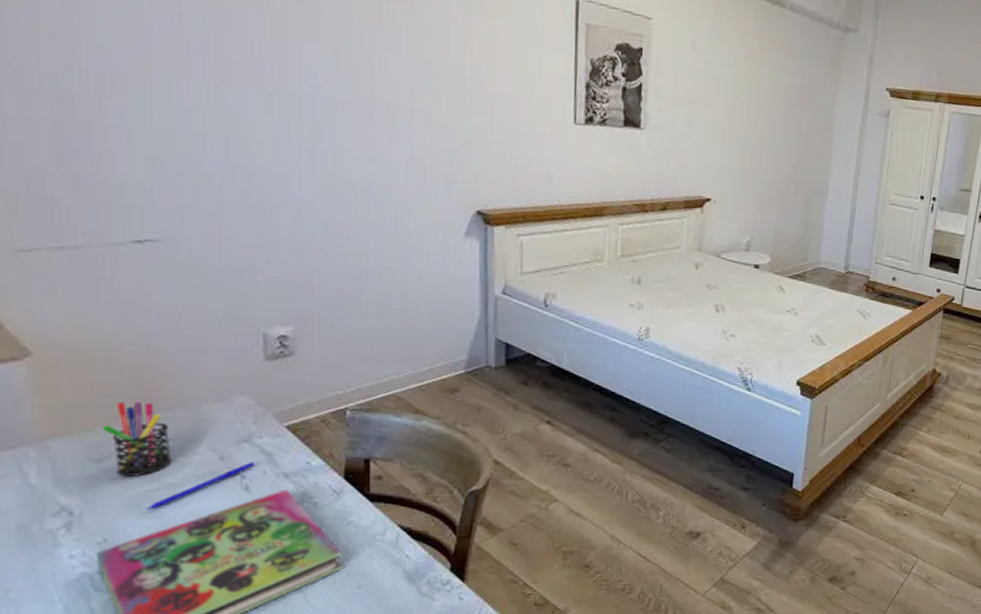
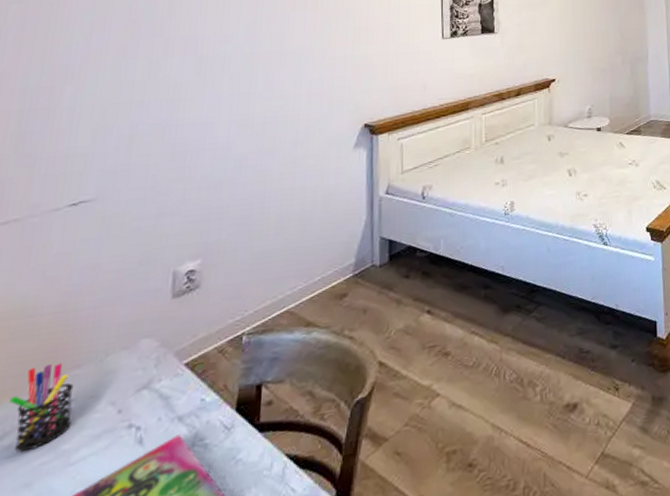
pen: present [145,462,254,510] -> none [36,410,151,487]

